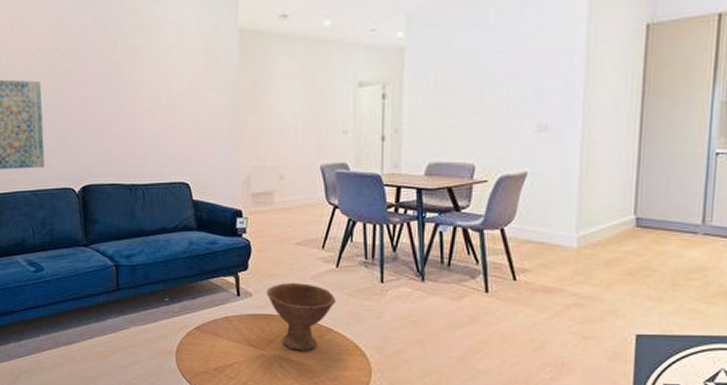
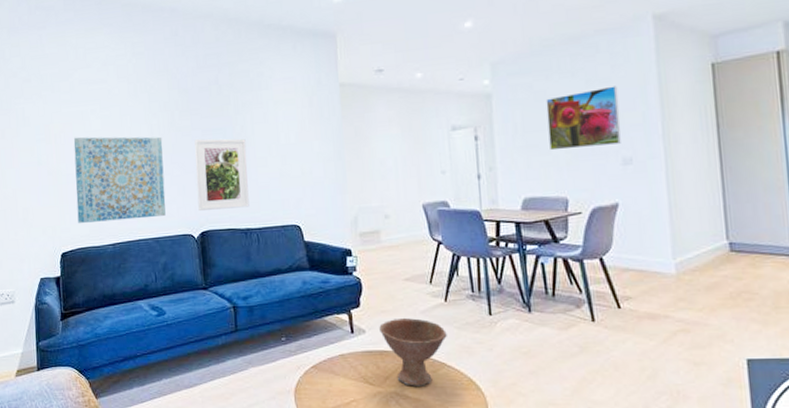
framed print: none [77,85,135,163] -> present [194,138,250,211]
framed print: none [462,44,542,113] -> present [546,86,621,151]

